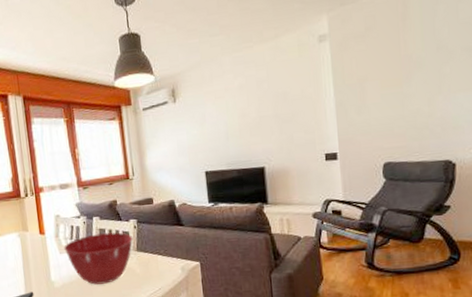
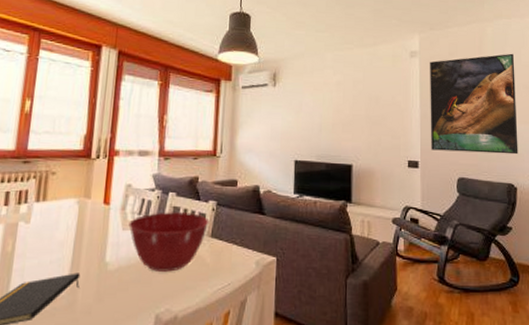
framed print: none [343,11,457,139] -> present [430,53,518,155]

